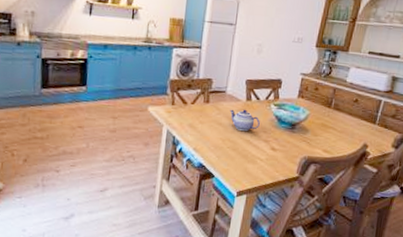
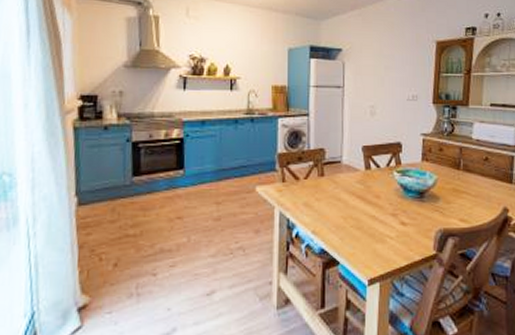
teapot: present [229,109,260,131] -> none [348,179,384,205]

